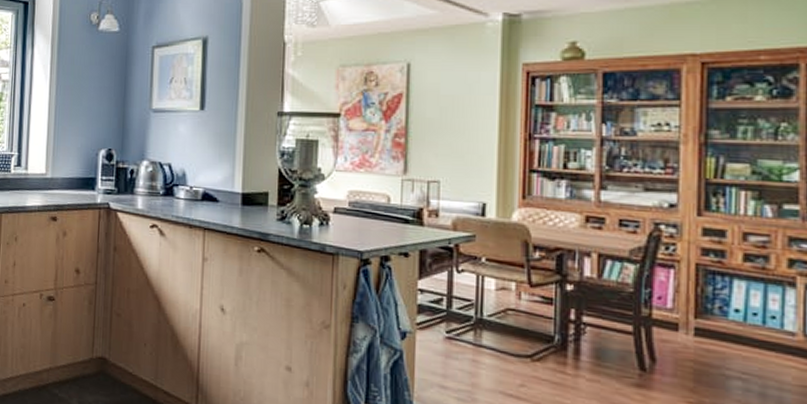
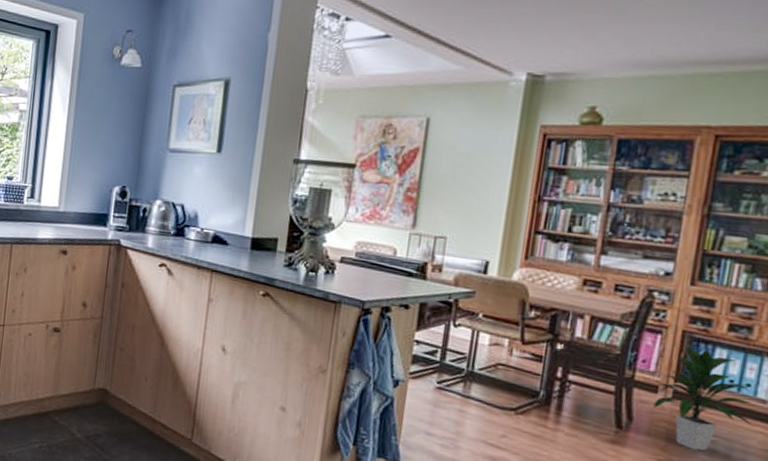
indoor plant: none [674,278,786,391] -> present [652,345,755,451]

